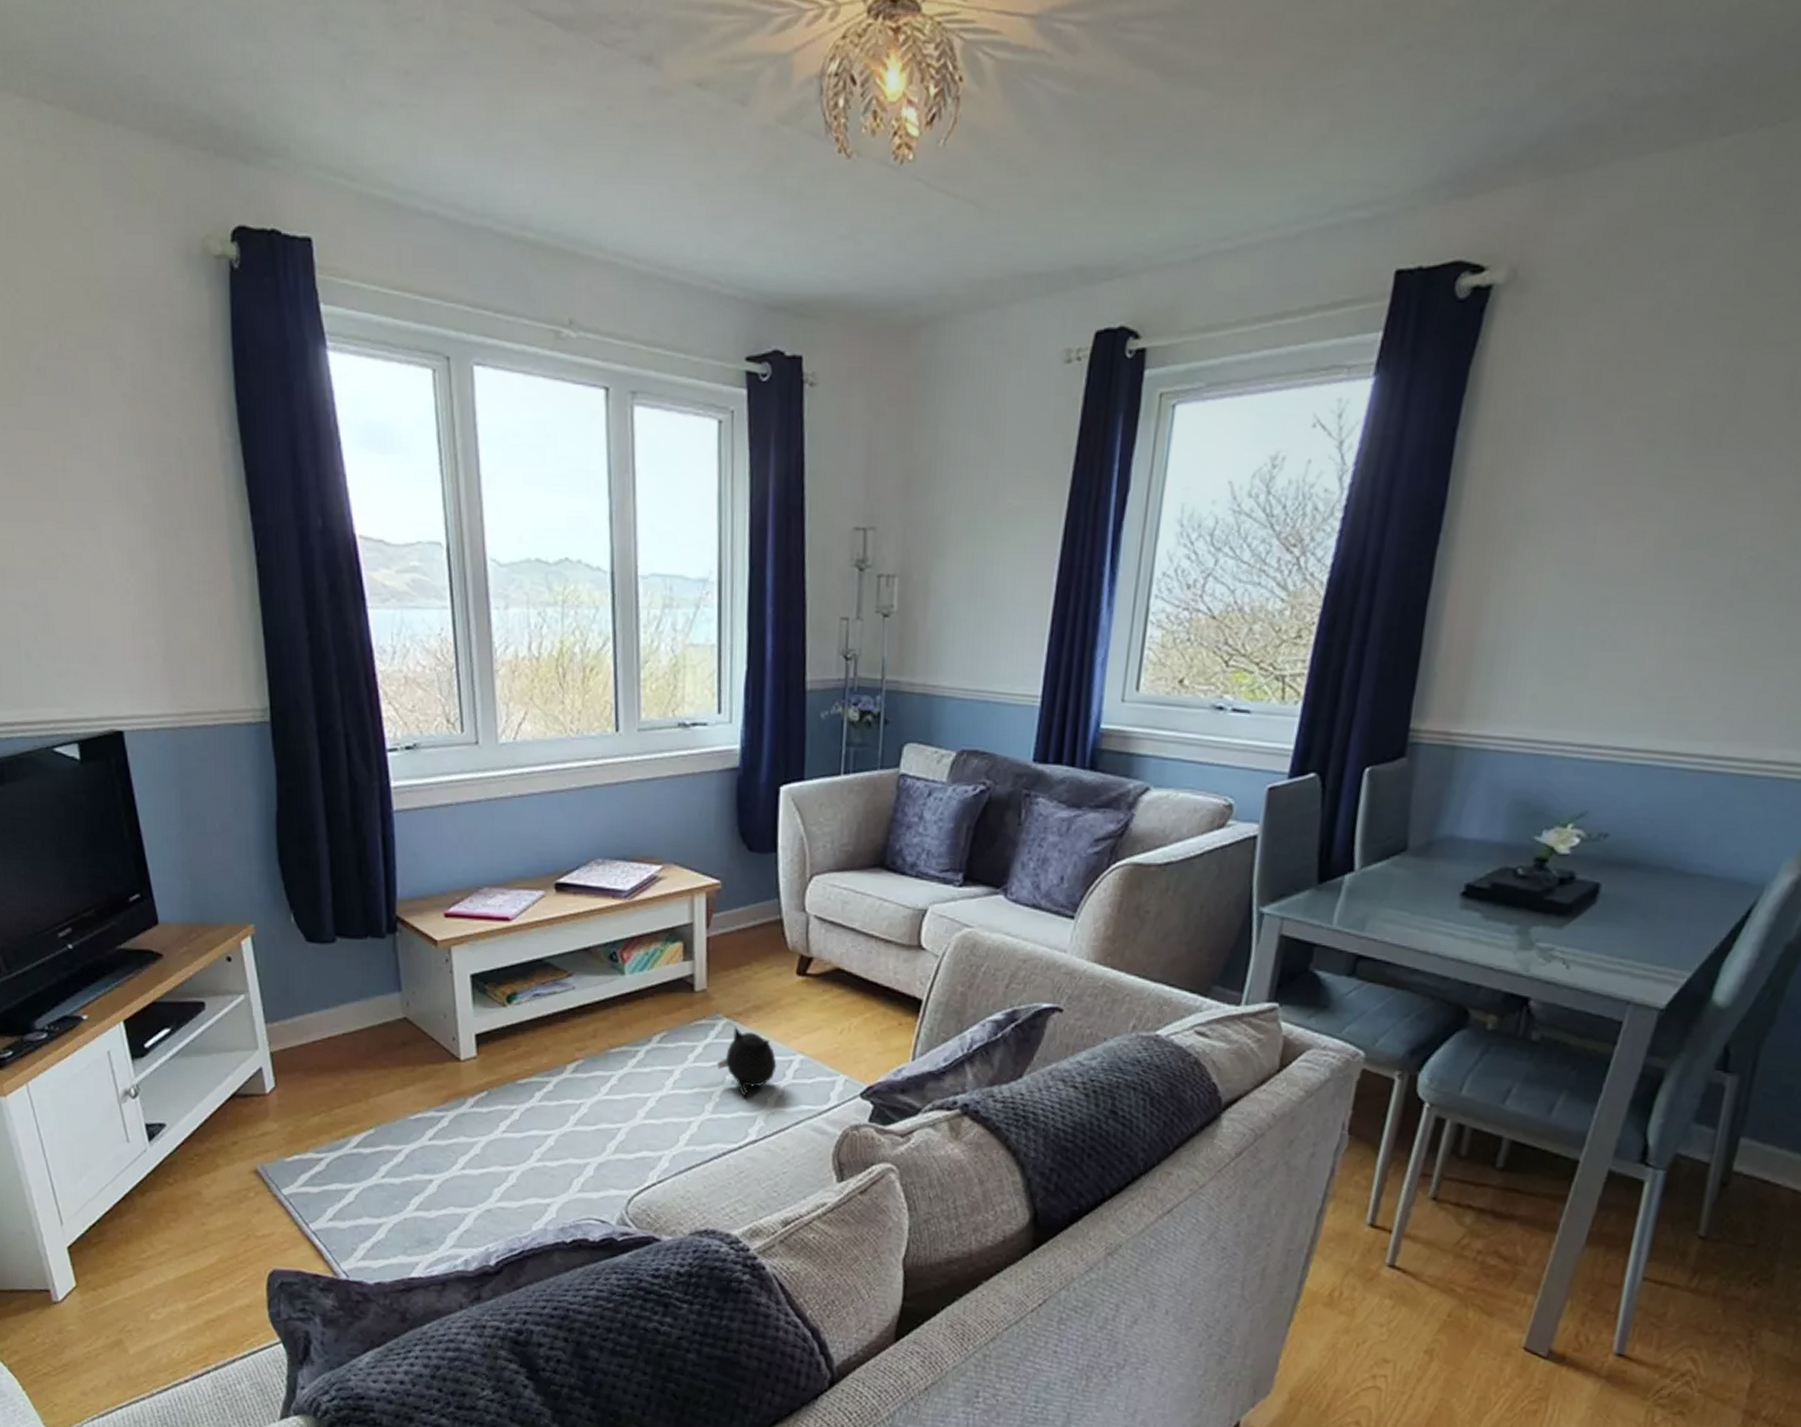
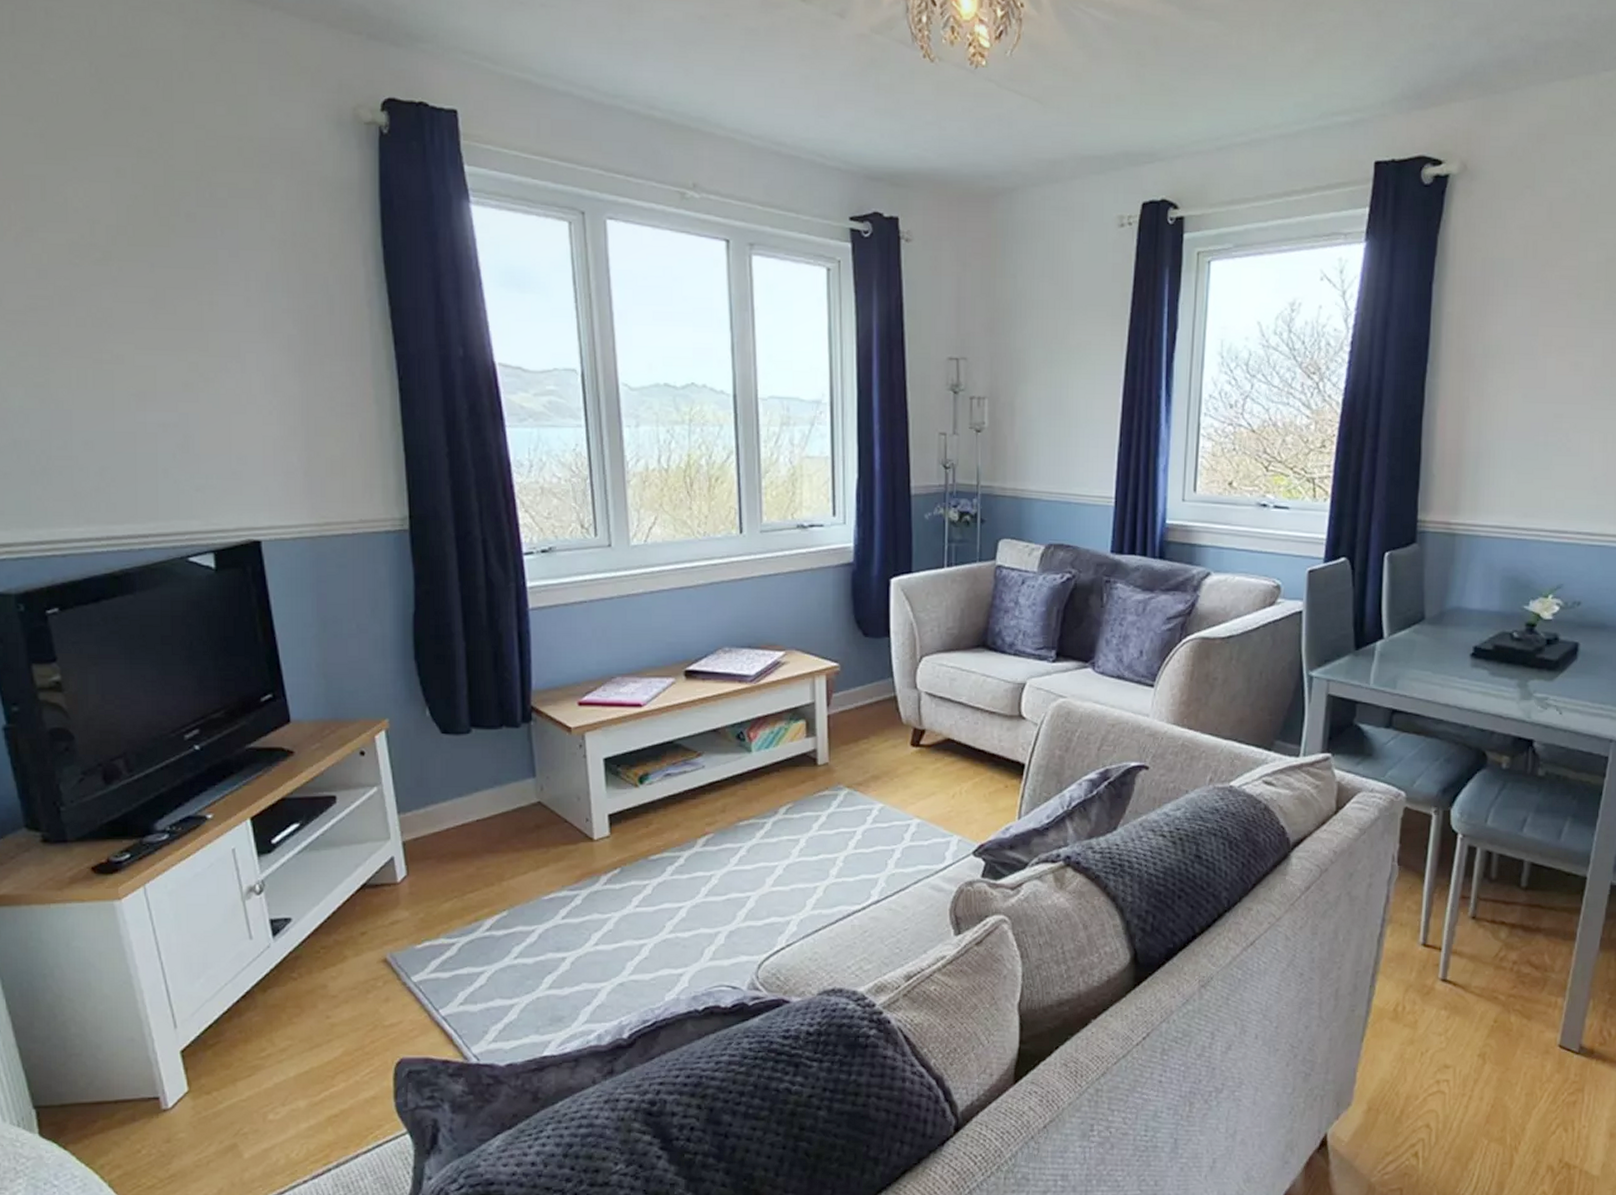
plush toy: present [717,1026,777,1097] -> none [840,795,895,861]

